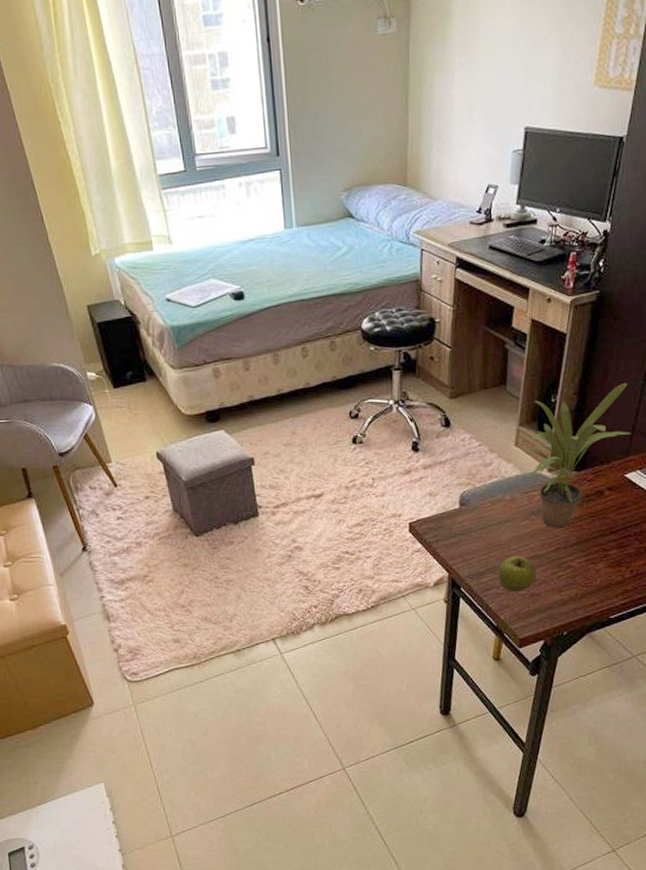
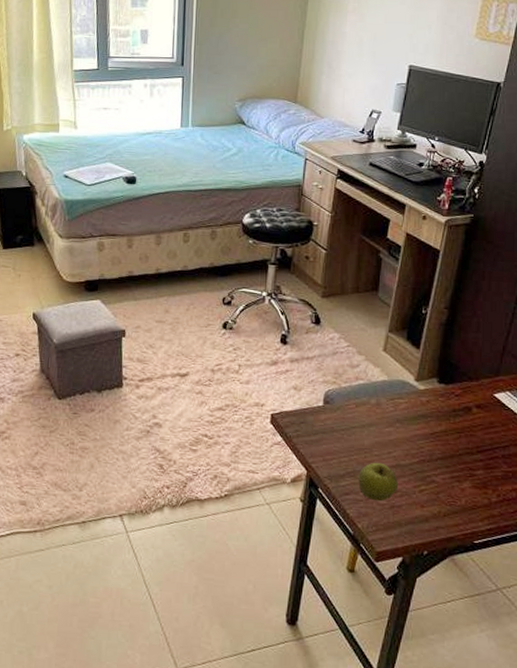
potted plant: present [528,382,631,529] -> none [395,303,501,440]

